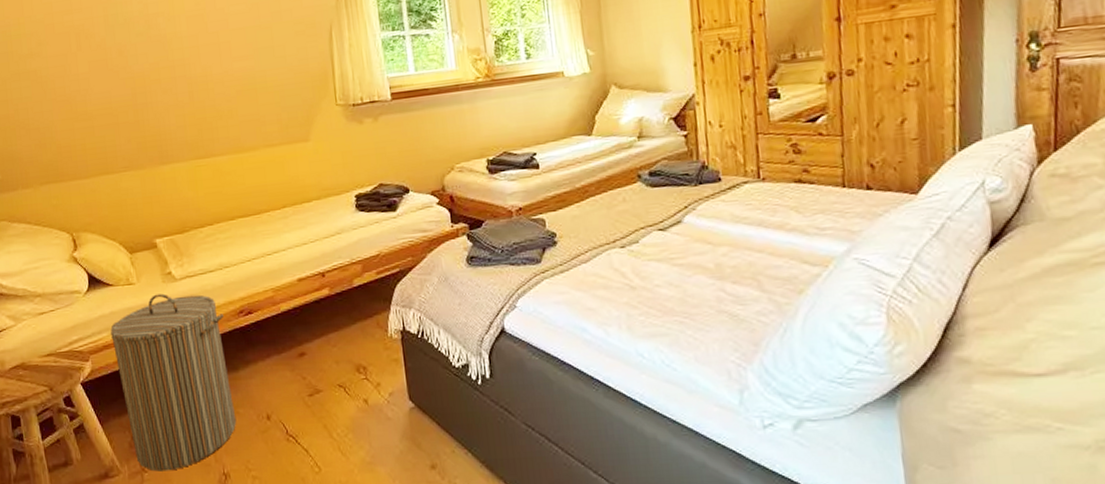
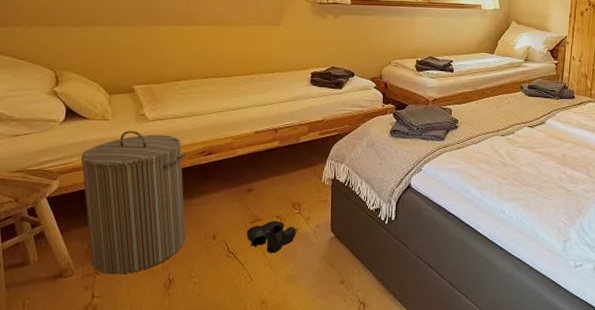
boots: none [306,391,366,434] -> present [247,221,296,253]

